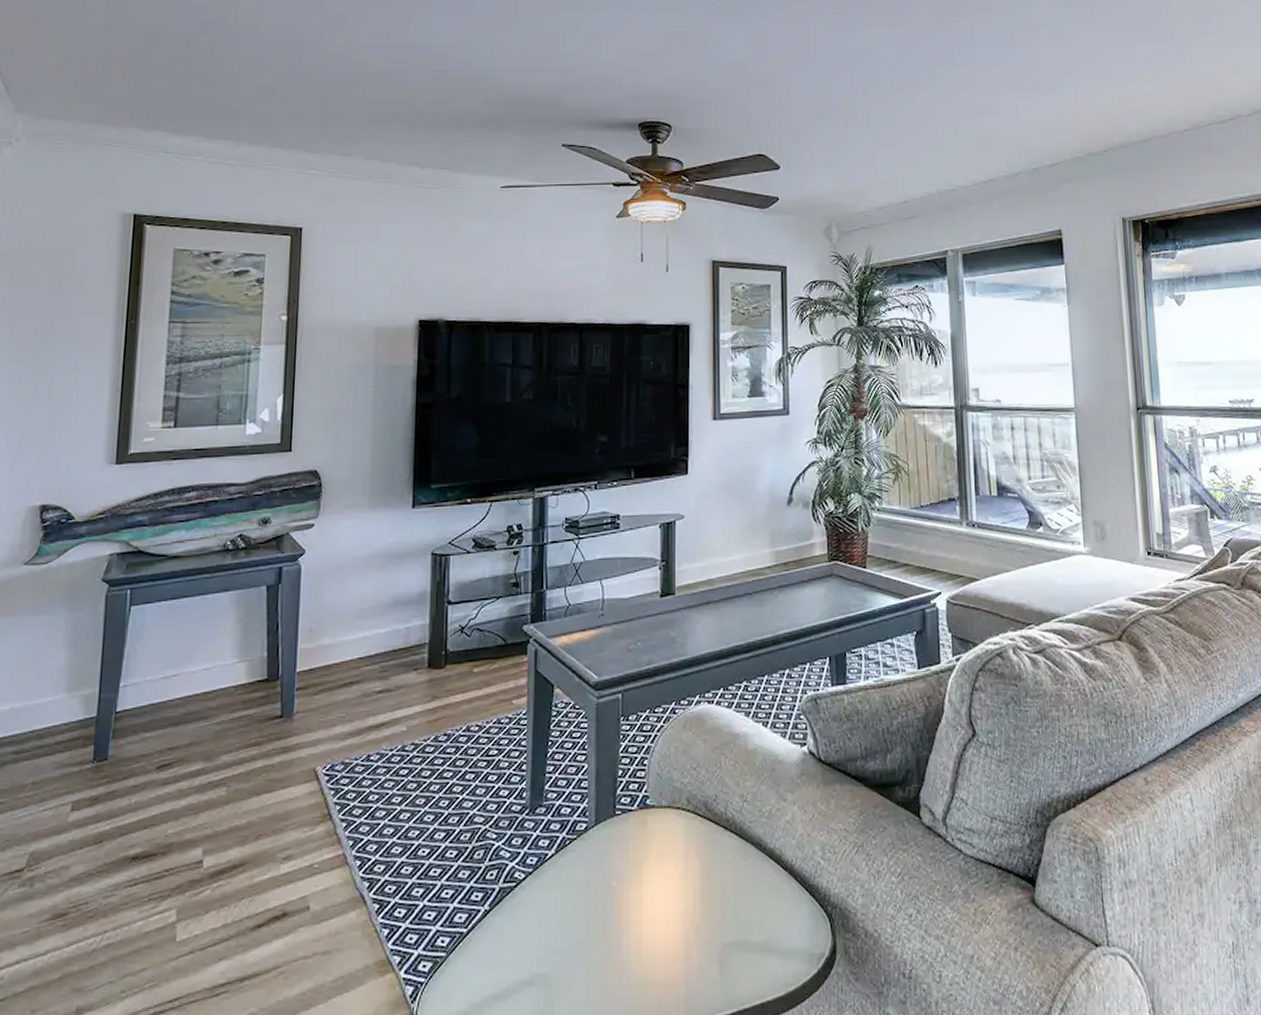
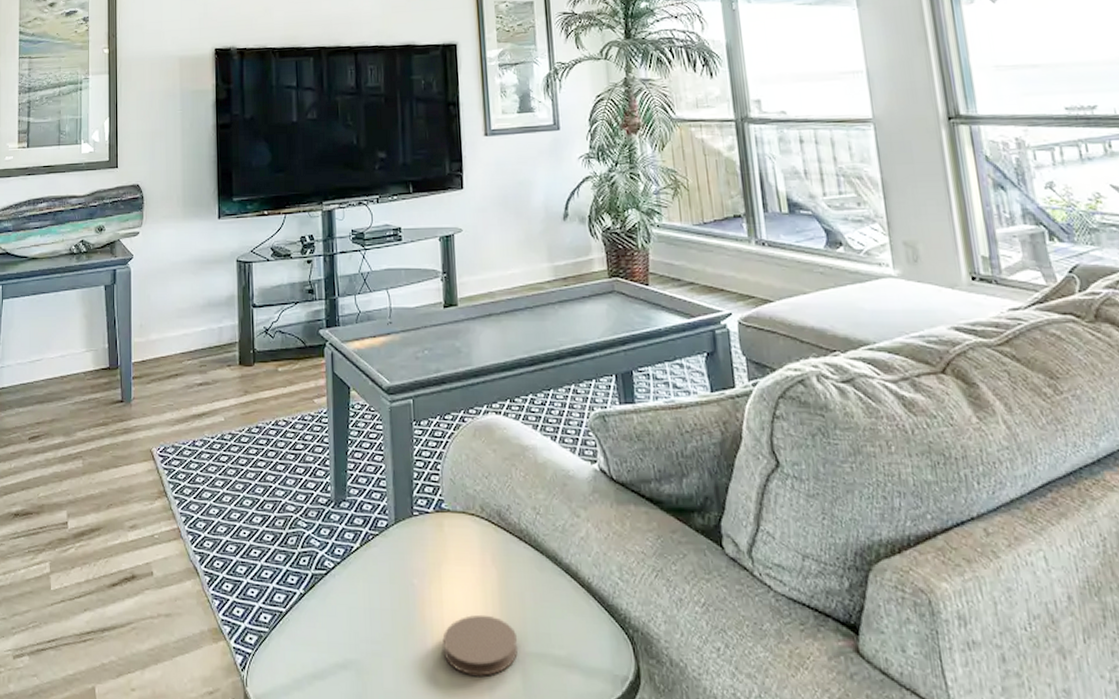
coaster: none [639,909,716,973] -> present [442,614,518,676]

